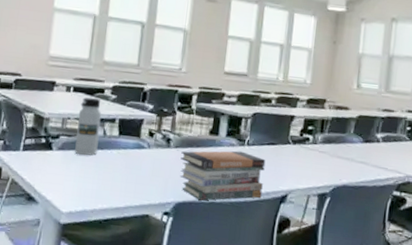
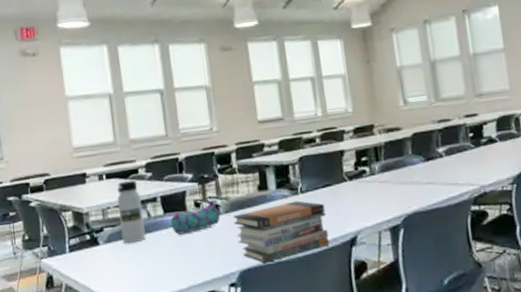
pencil case: none [122,136,170,158] -> present [170,203,221,235]

